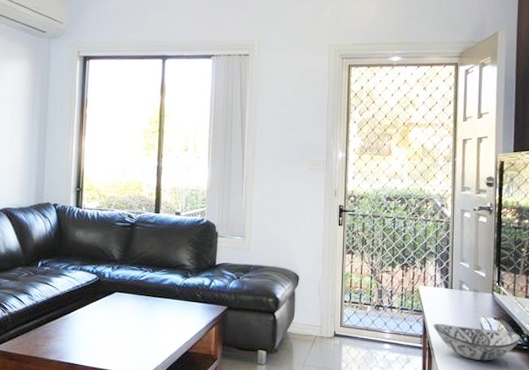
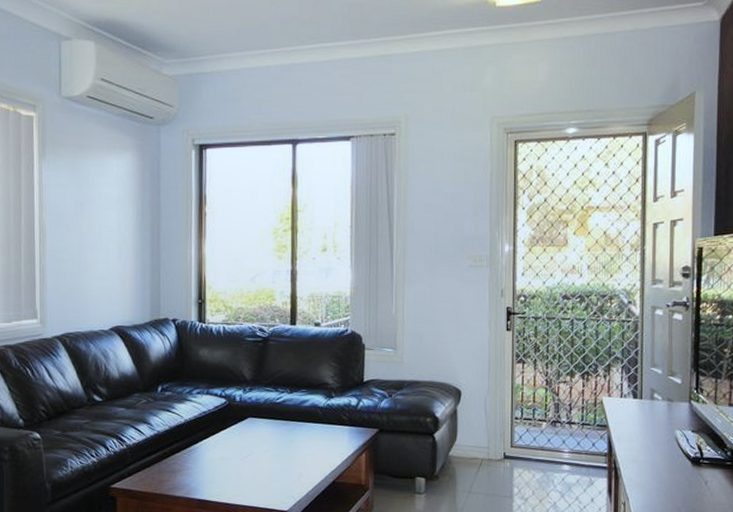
decorative bowl: present [432,323,521,361] -> none [619,439,724,480]

